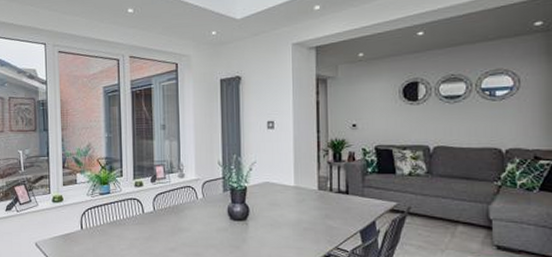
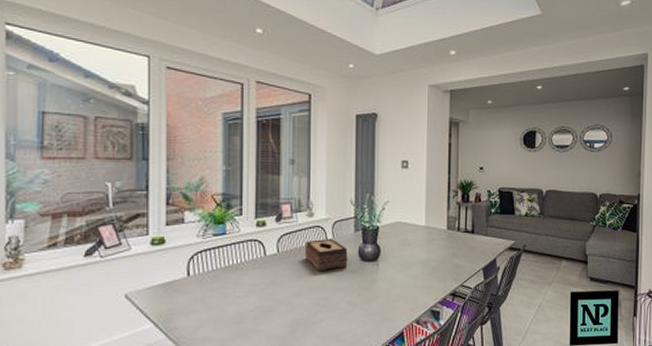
tissue box: none [177,197,218,229] -> present [304,238,348,272]

